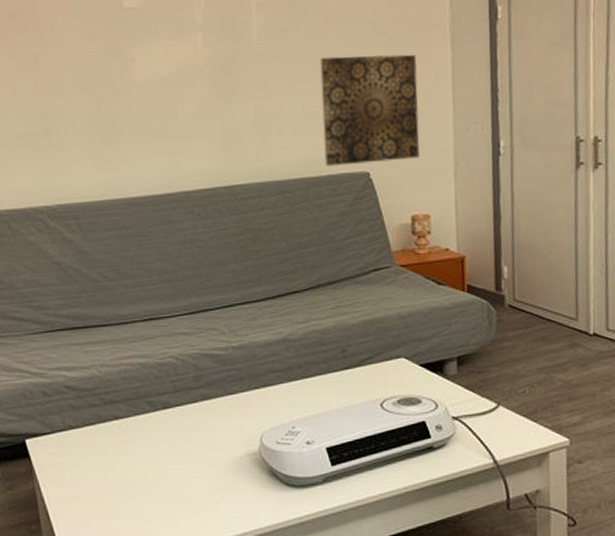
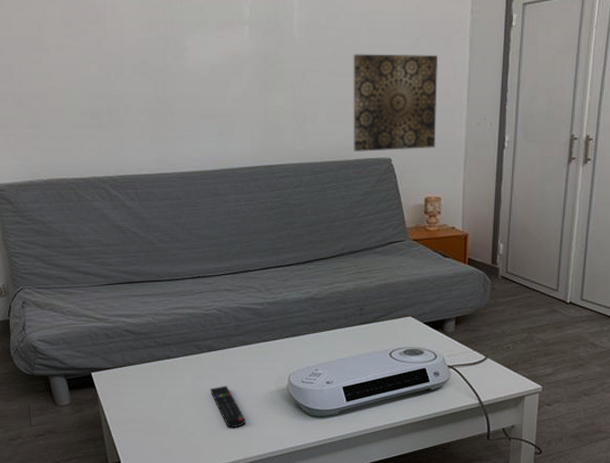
remote control: none [167,450,211,503] -> present [210,385,246,427]

